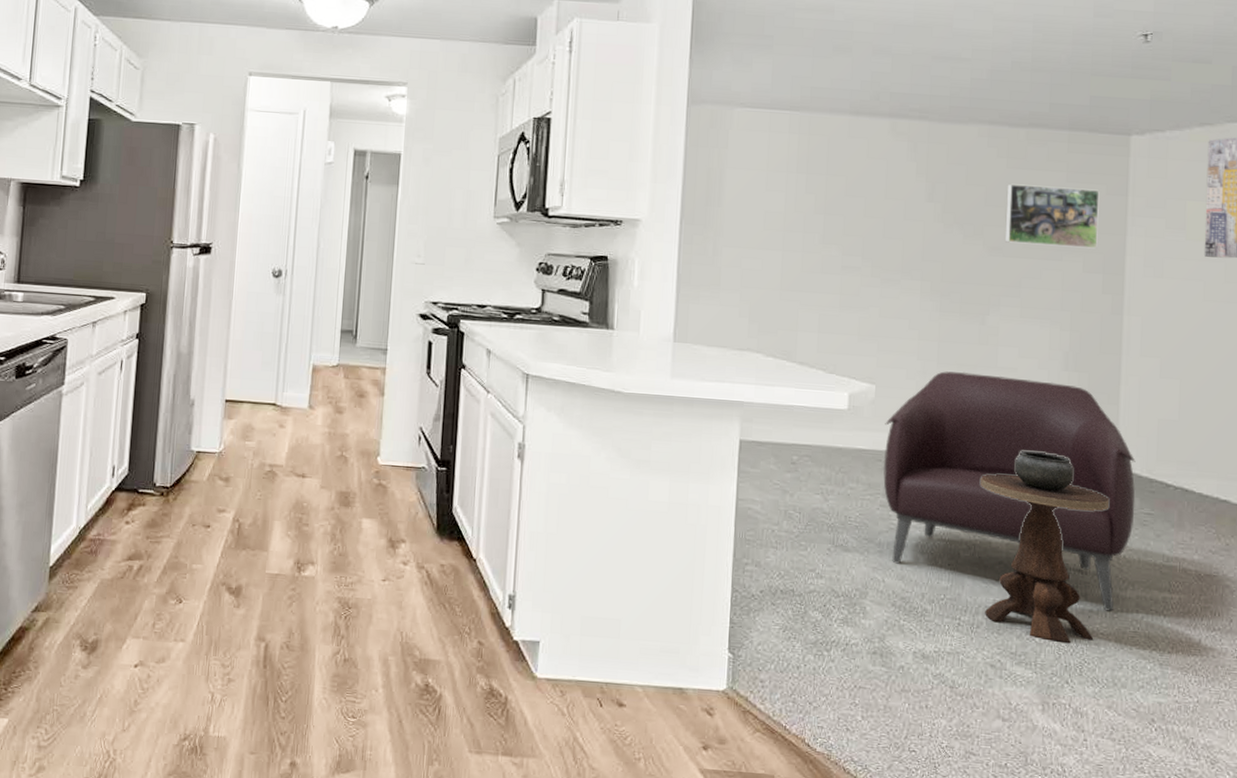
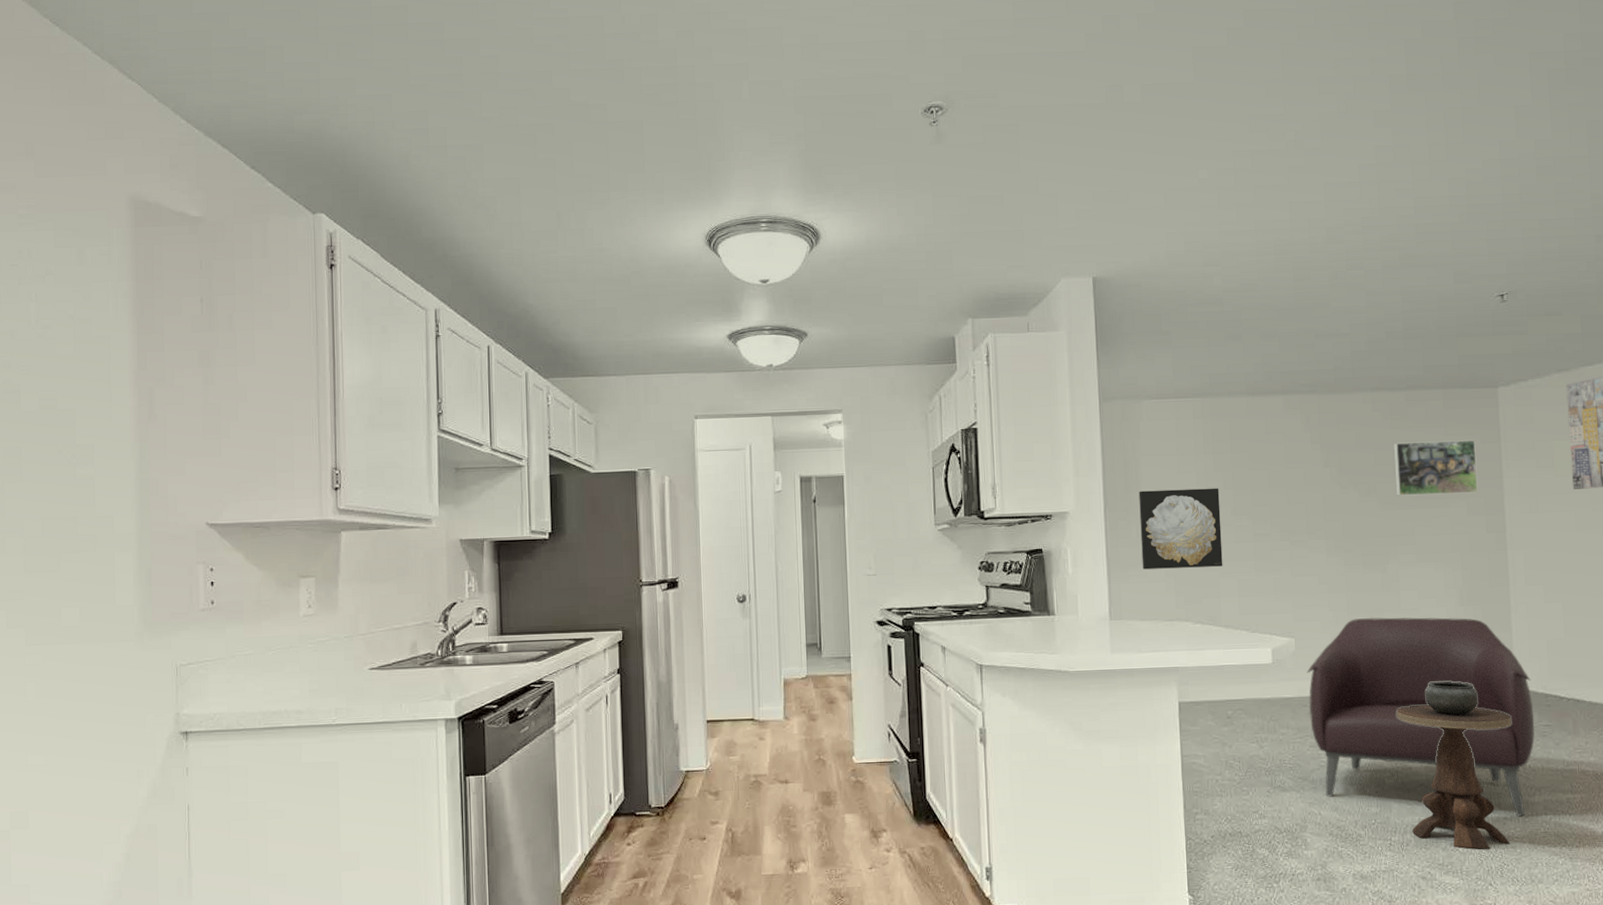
wall art: none [715,205,809,297] -> present [1139,488,1223,570]

